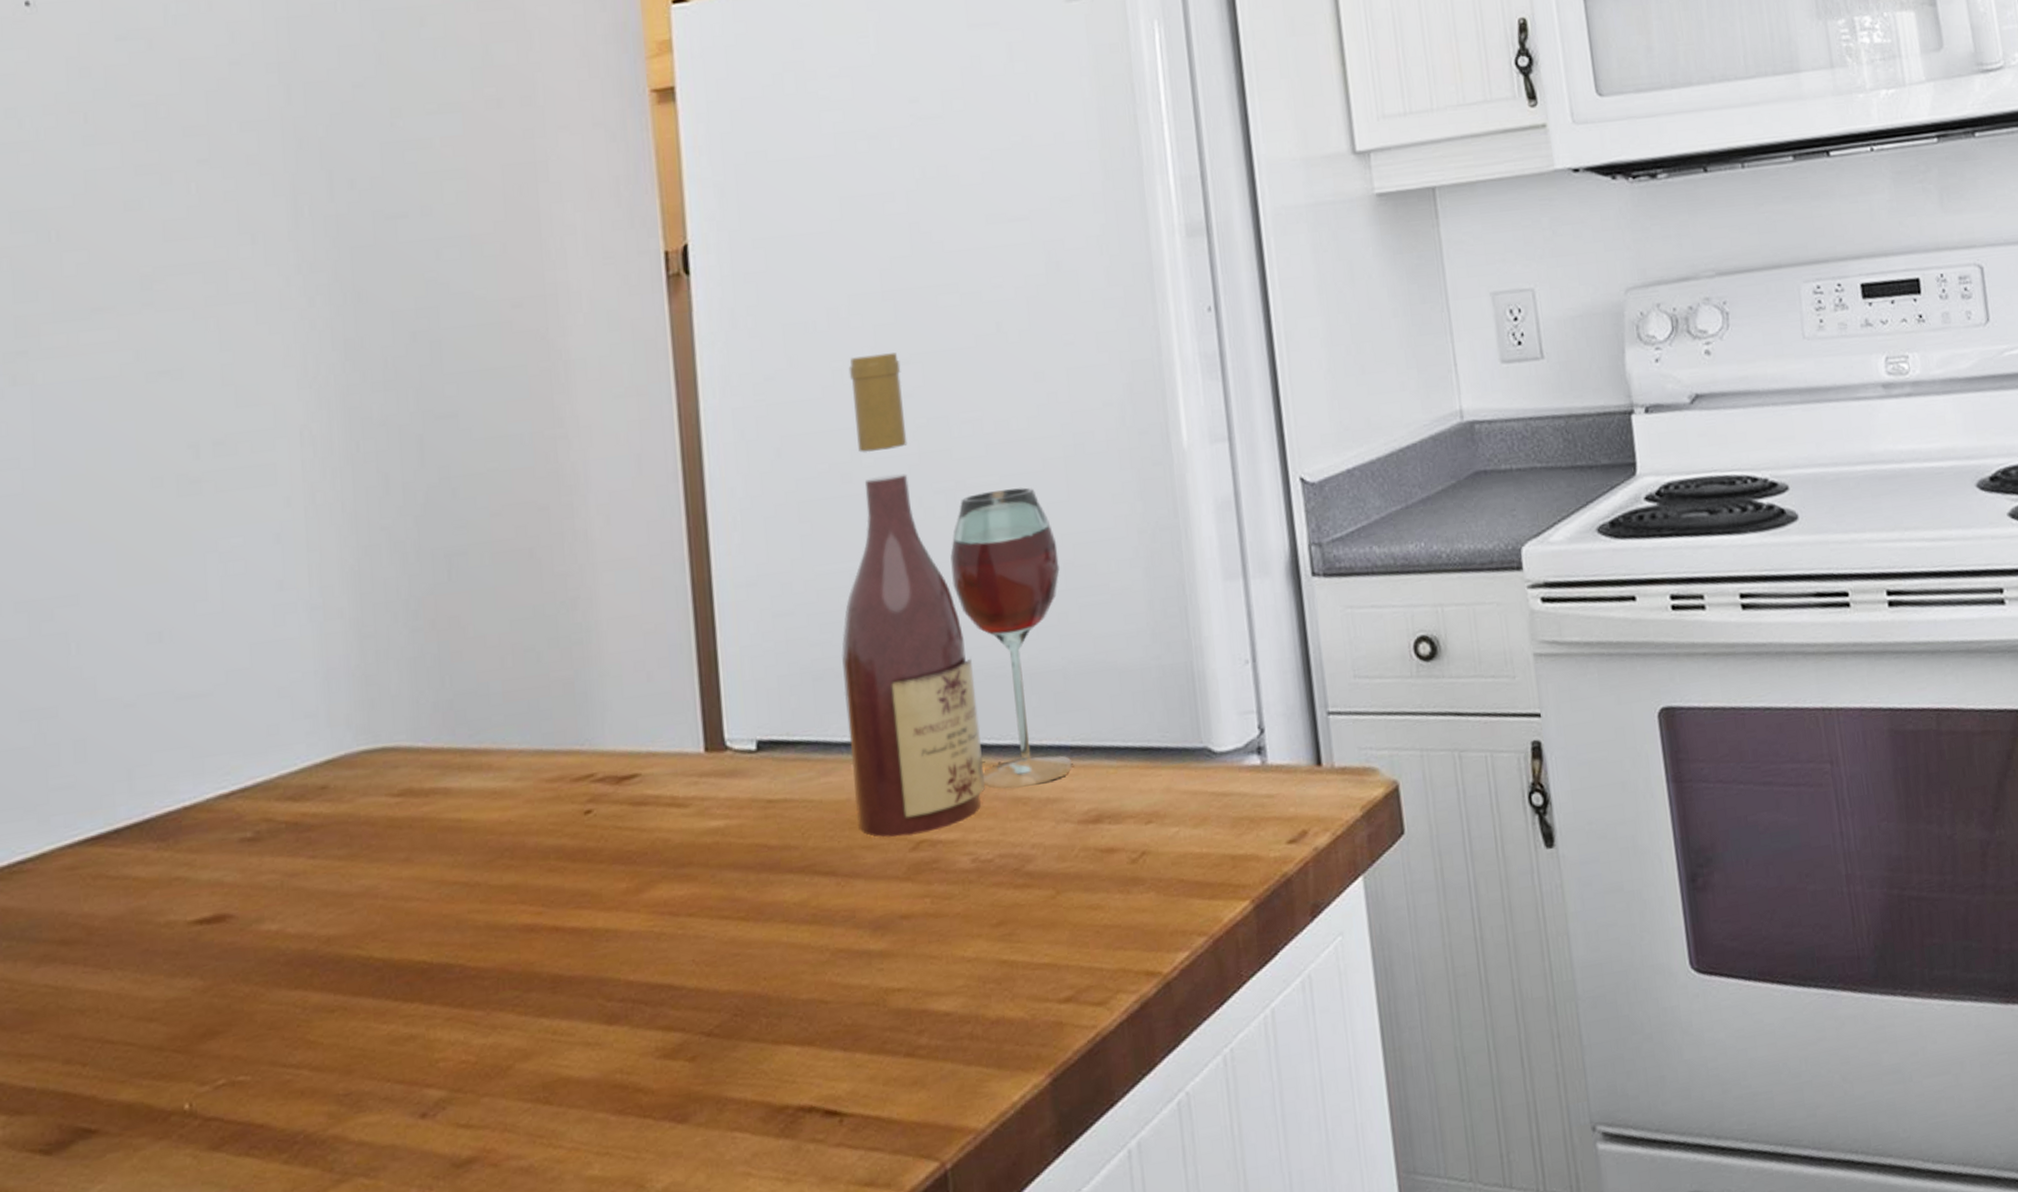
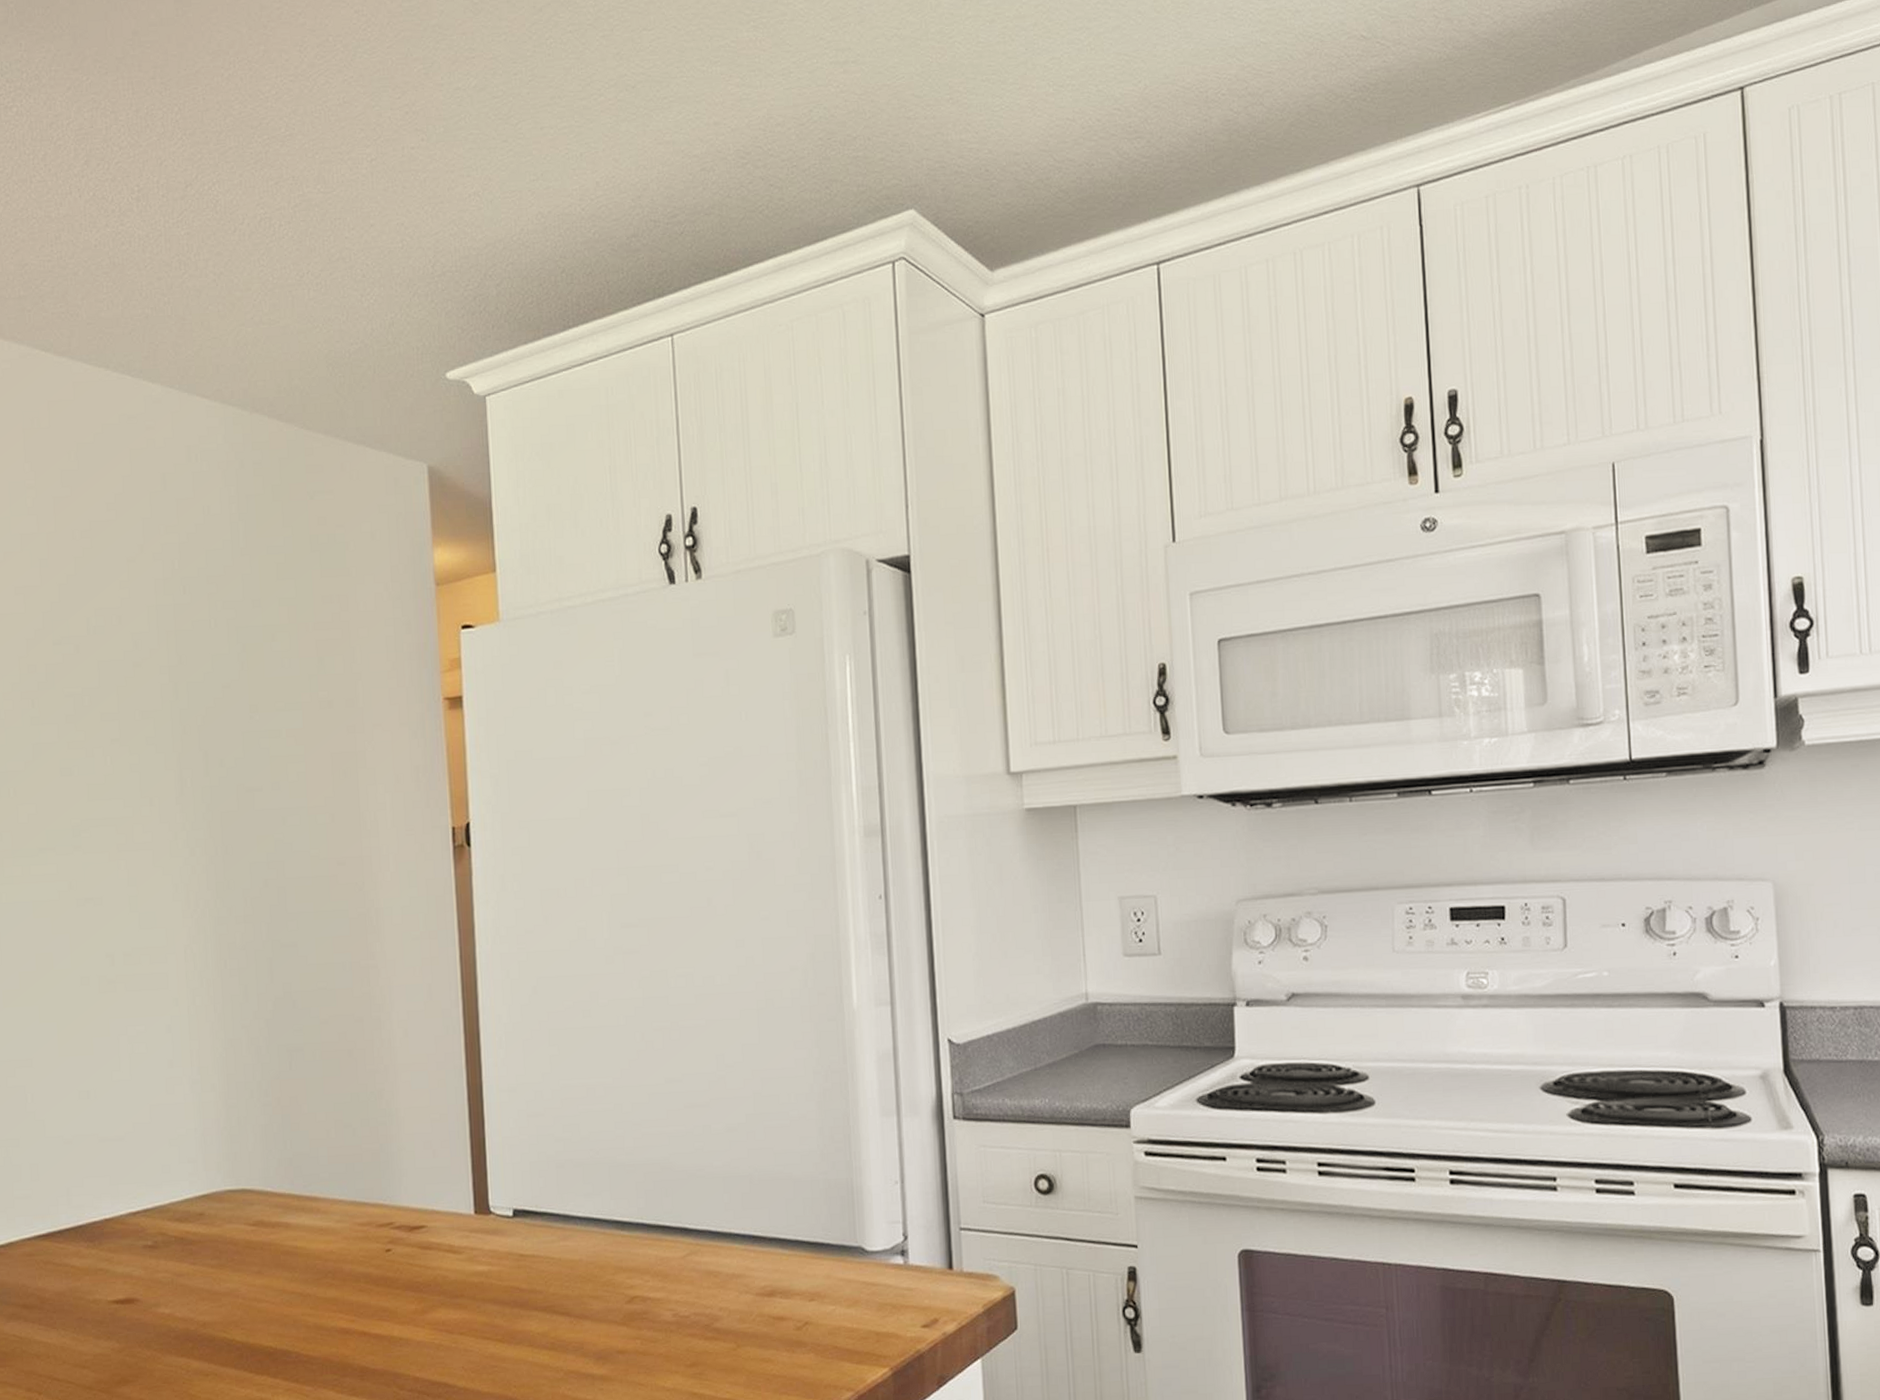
wine bottle: present [842,352,986,838] -> none [579,916,686,1292]
wineglass: present [950,487,1072,790] -> none [665,1031,753,1264]

